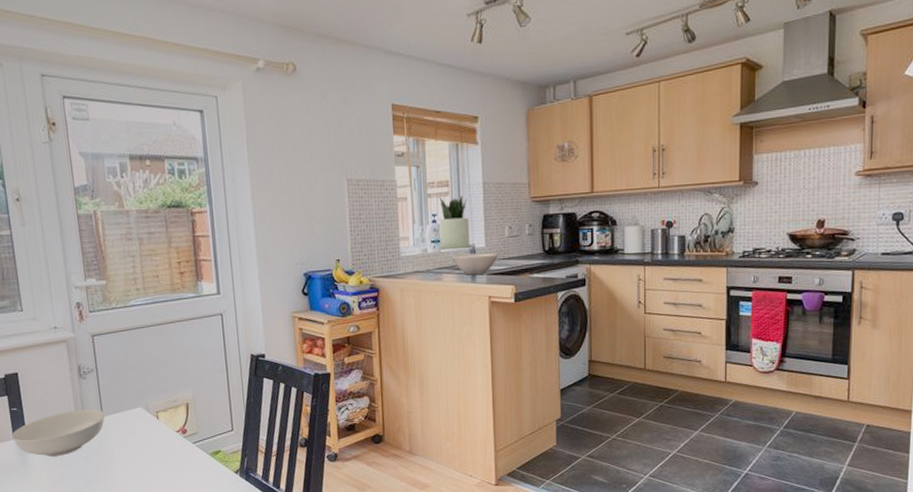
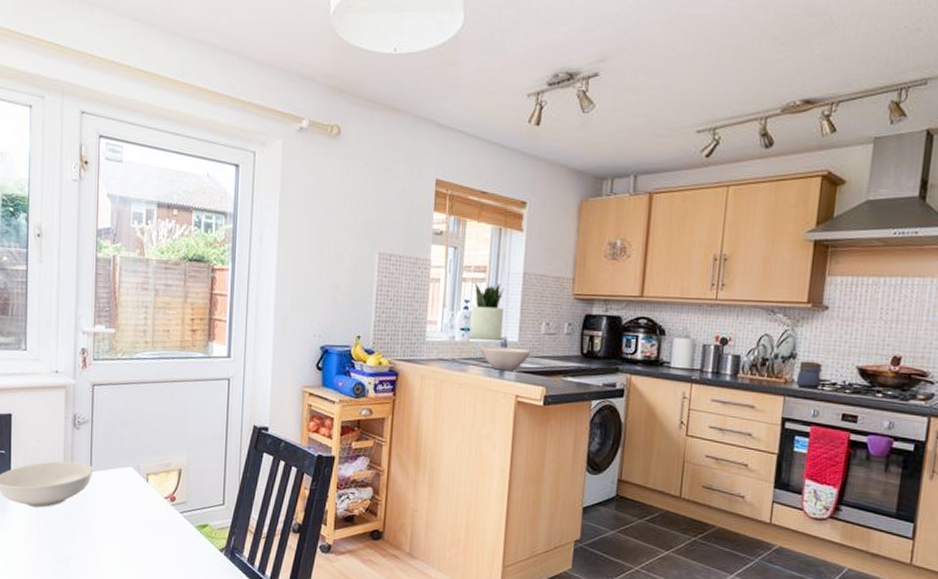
jar: none [736,233,758,258] -> present [796,360,823,389]

